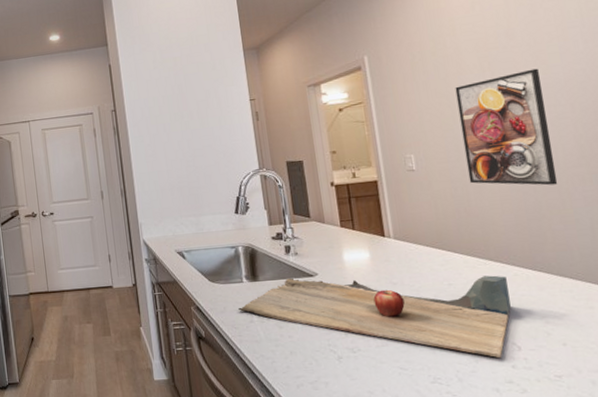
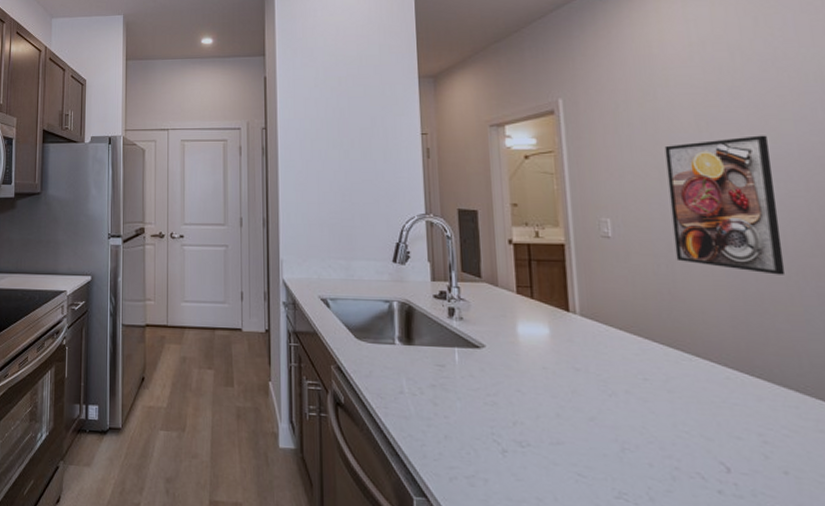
cutting board: present [238,275,511,357] -> none [387,346,720,478]

